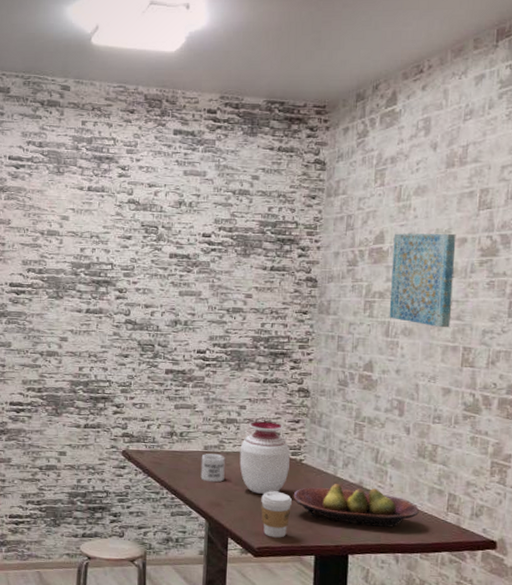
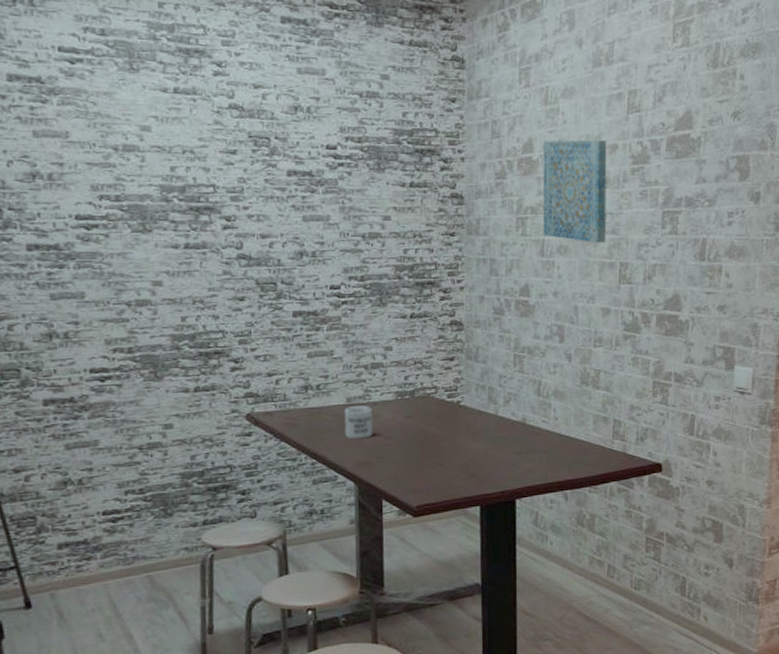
vase: present [239,421,290,494] -> none [389,362,446,446]
coffee cup: present [261,491,293,538] -> none [417,440,452,493]
fruit bowl: present [293,483,419,527] -> none [452,422,585,466]

